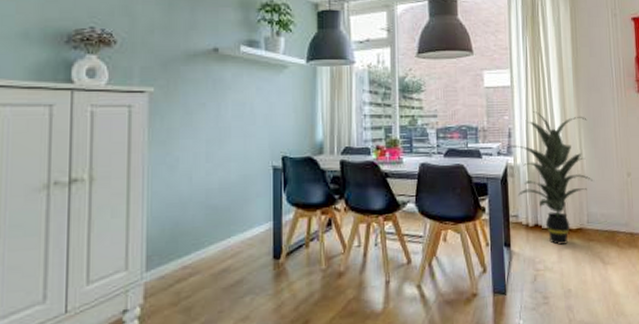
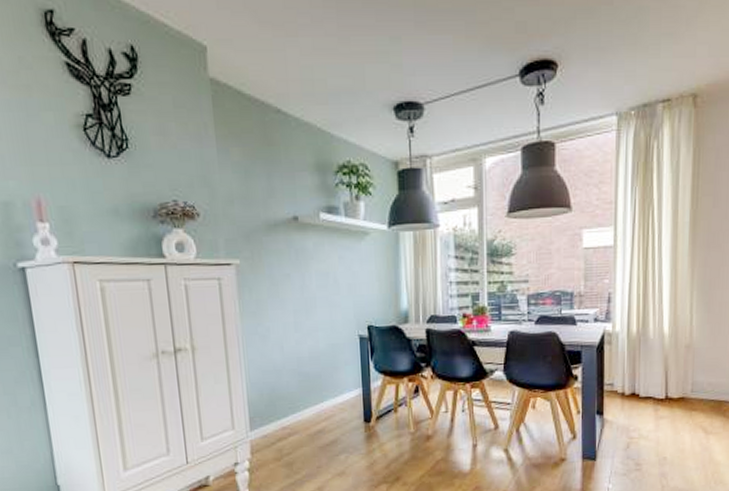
indoor plant: present [508,111,593,245] -> none [607,273,702,414]

